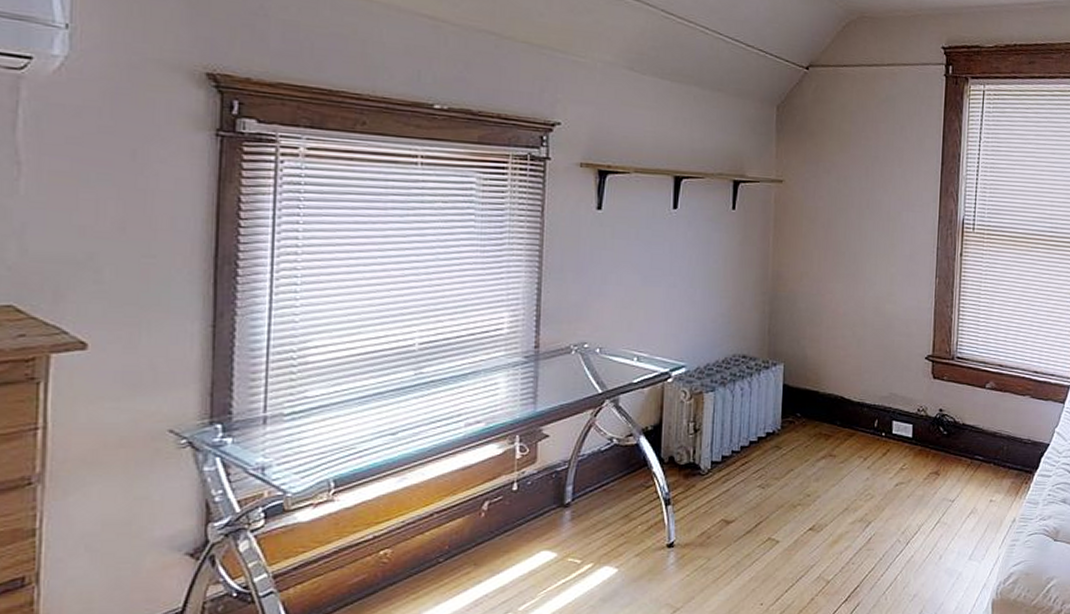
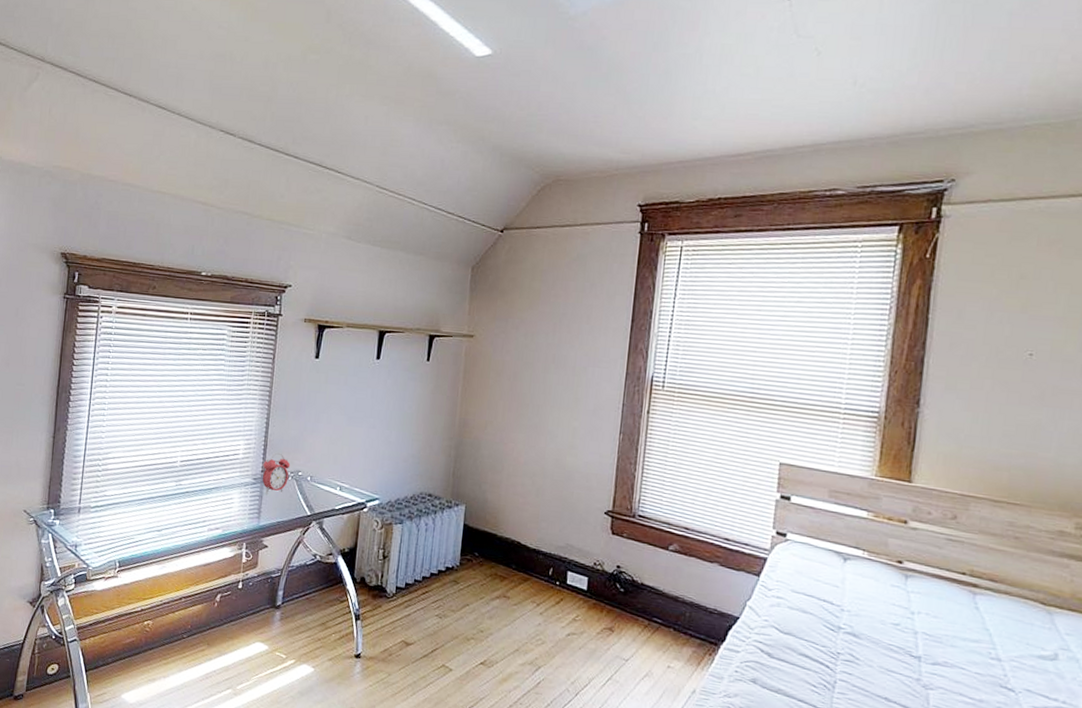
alarm clock: none [536,323,573,374] -> present [262,452,291,494]

